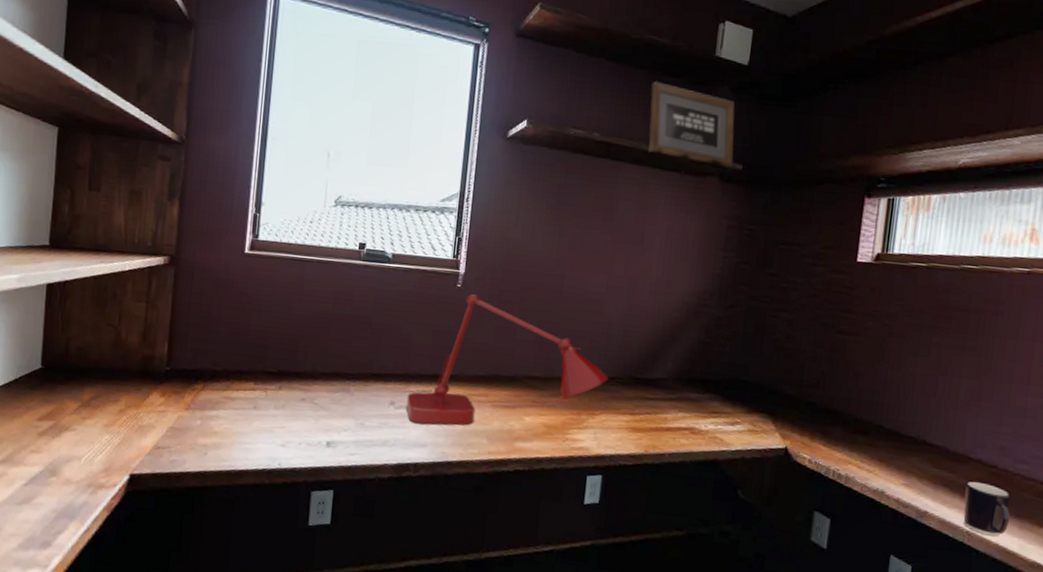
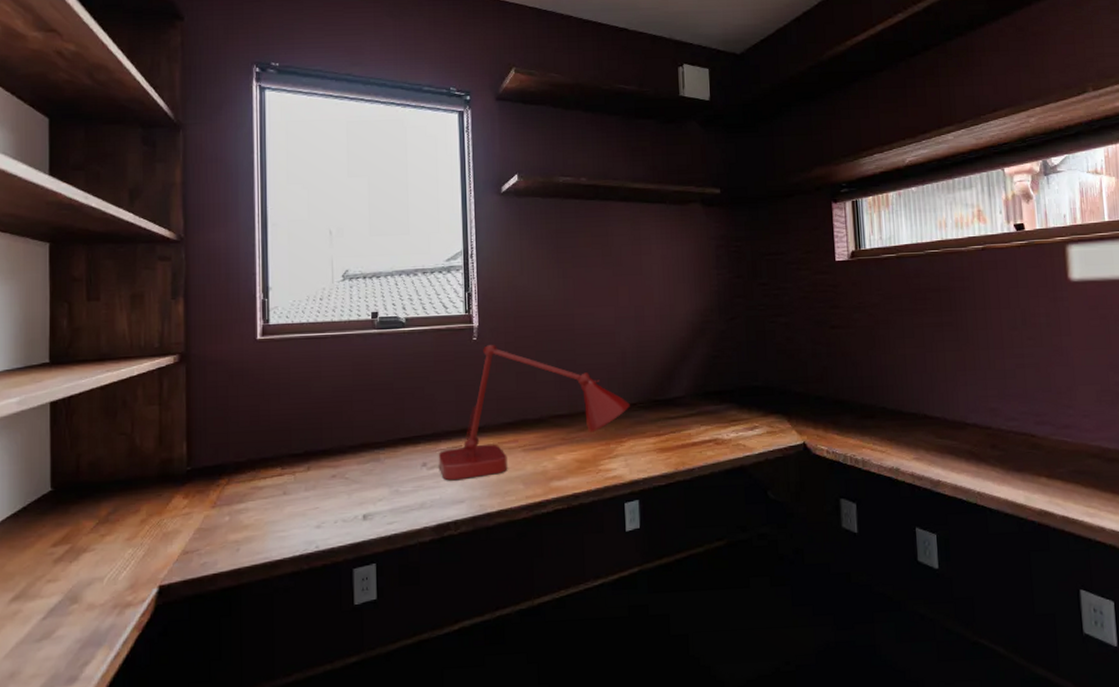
picture frame: present [648,82,735,169] -> none [627,125,712,194]
mug: present [963,480,1011,537] -> none [967,444,1012,493]

